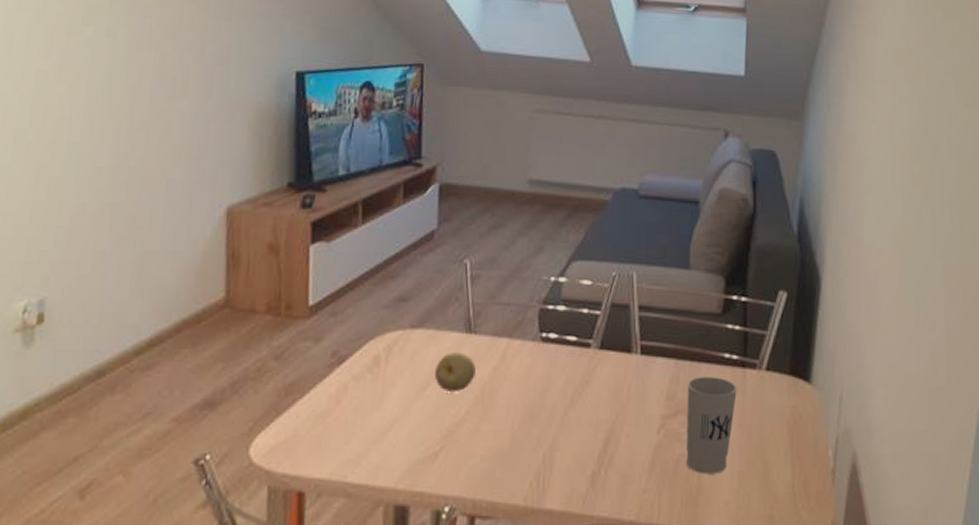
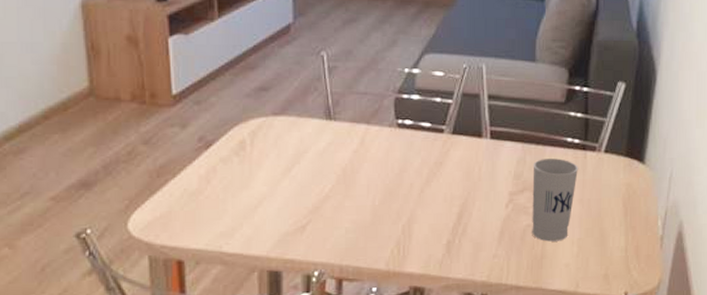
fruit: present [435,351,476,393] -> none [299,136,337,173]

